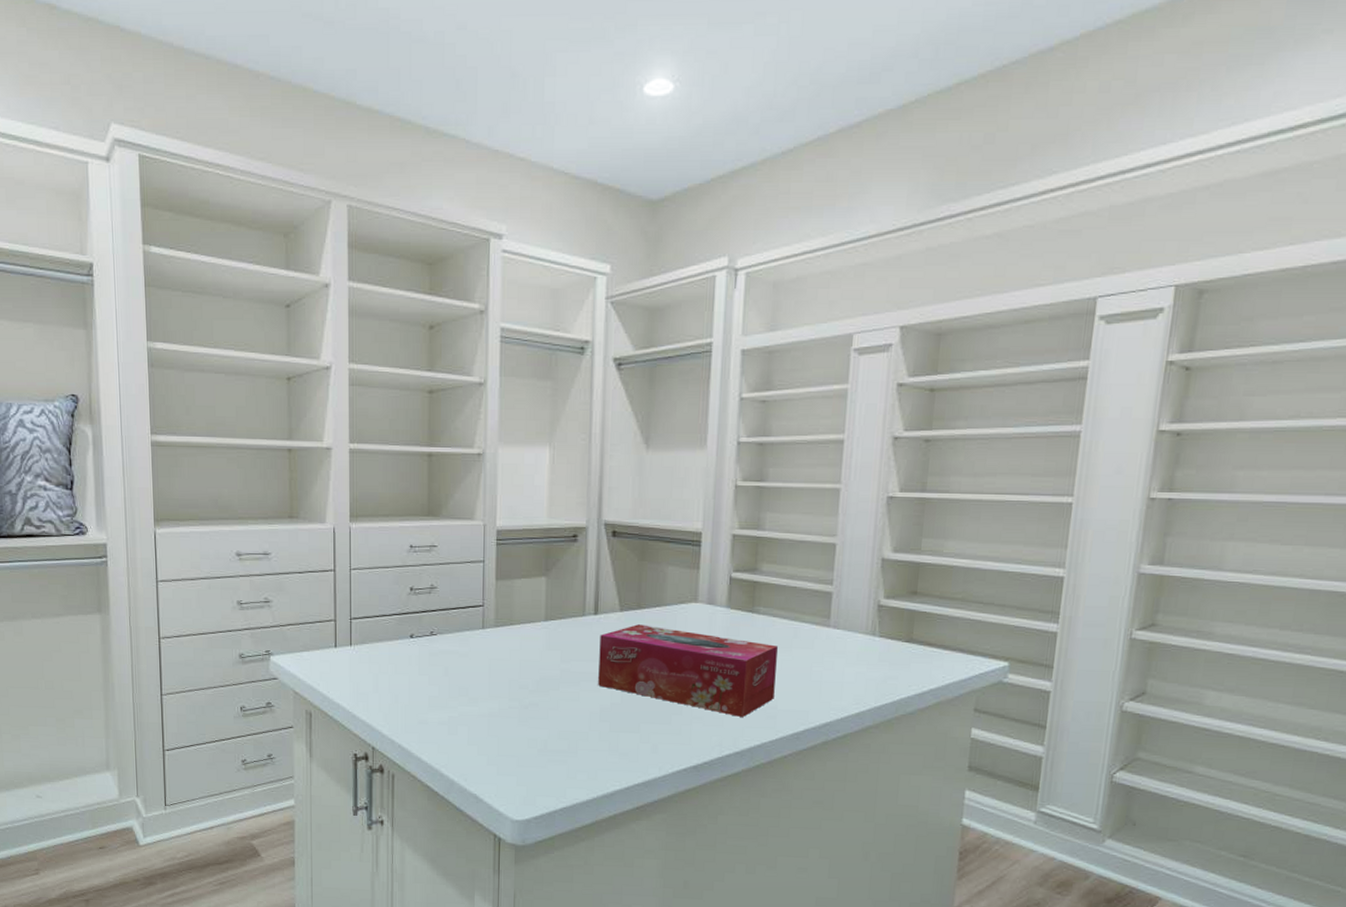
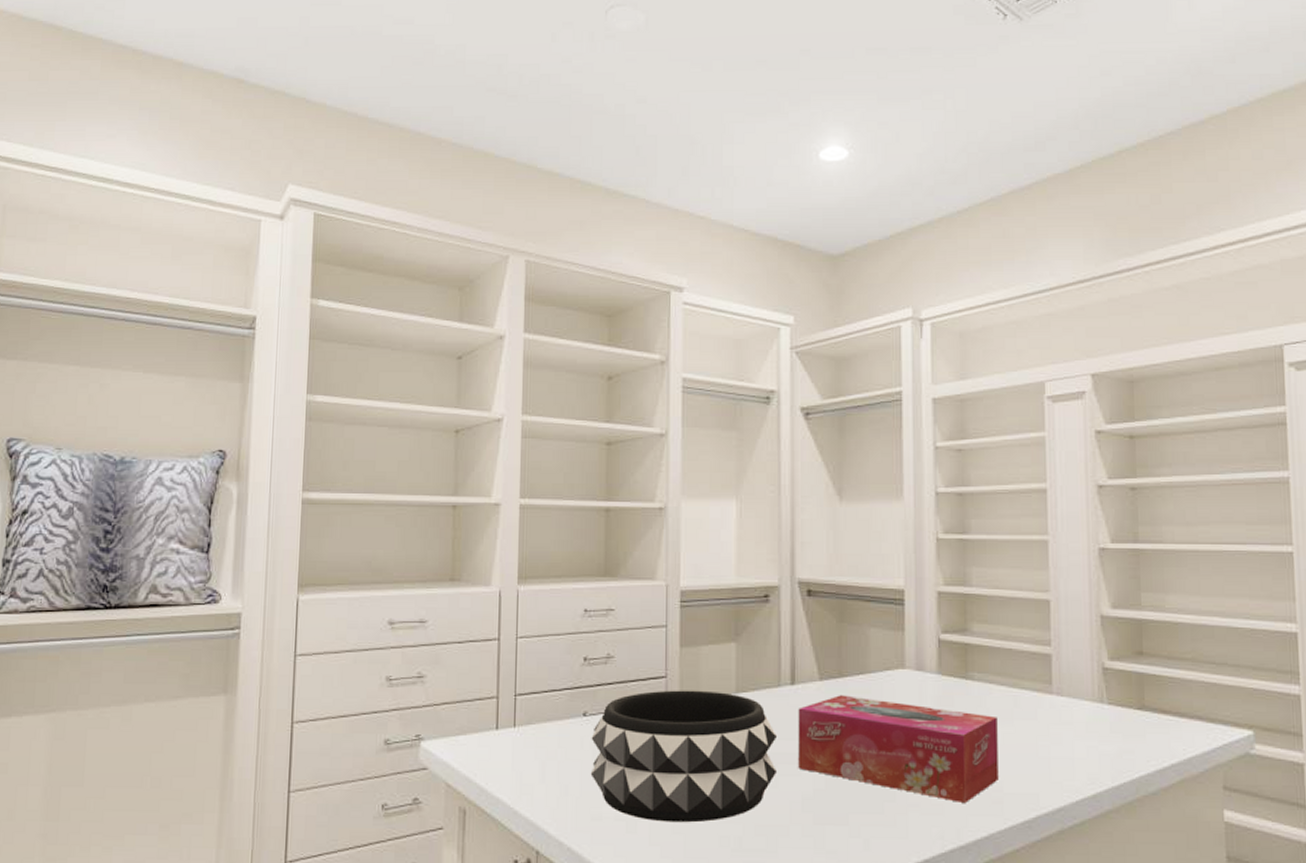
decorative bowl: none [417,617,581,728] -> present [590,690,778,823]

